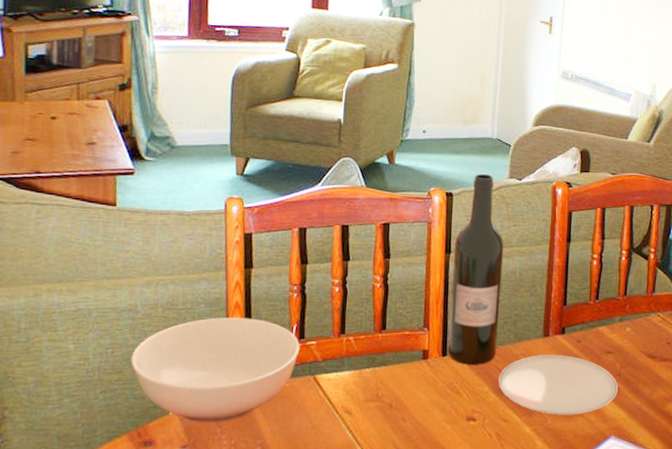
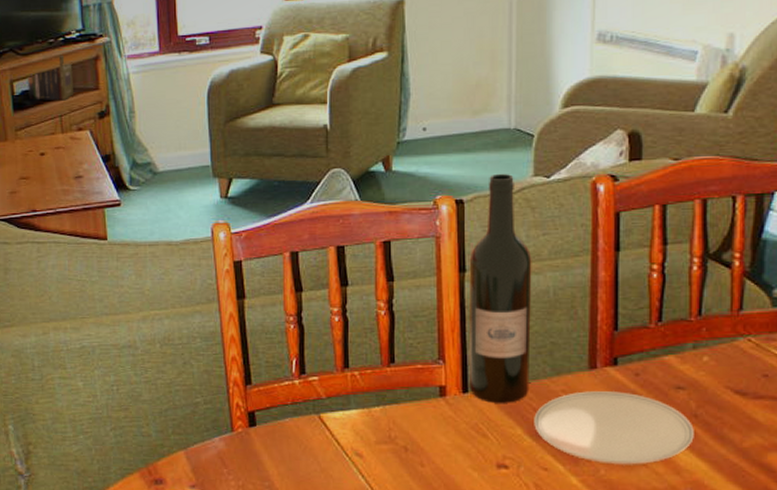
bowl: present [131,317,300,423] -> none [135,352,301,463]

